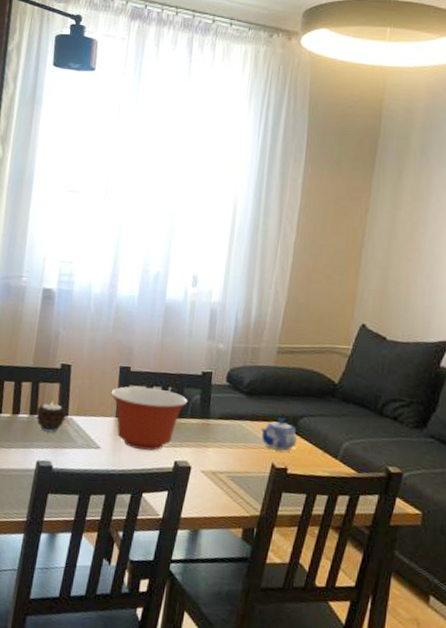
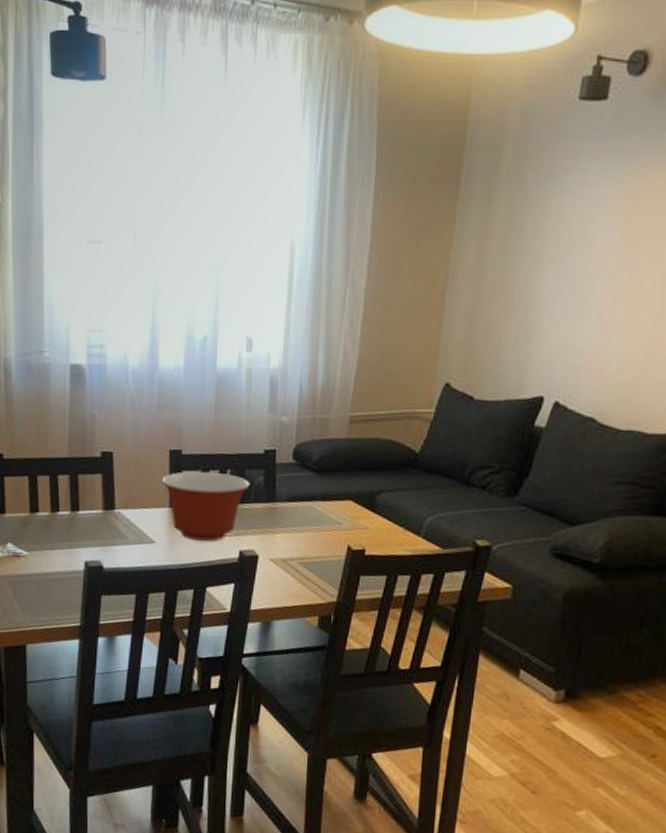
candle: present [36,401,67,433] -> none [78,494,114,529]
teapot: present [260,418,297,451] -> none [334,496,375,531]

